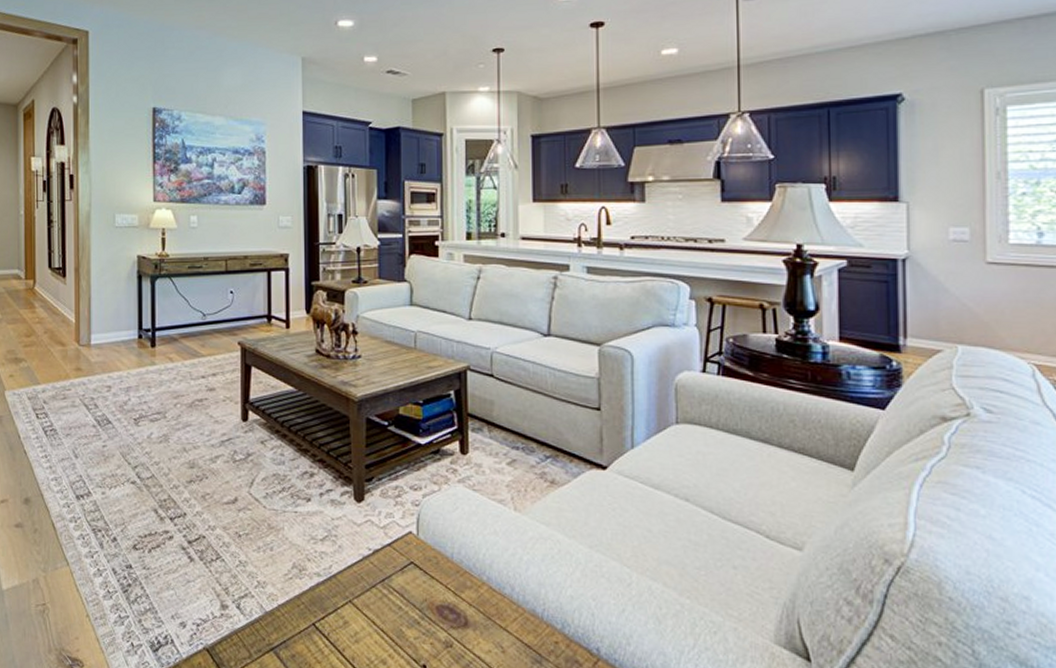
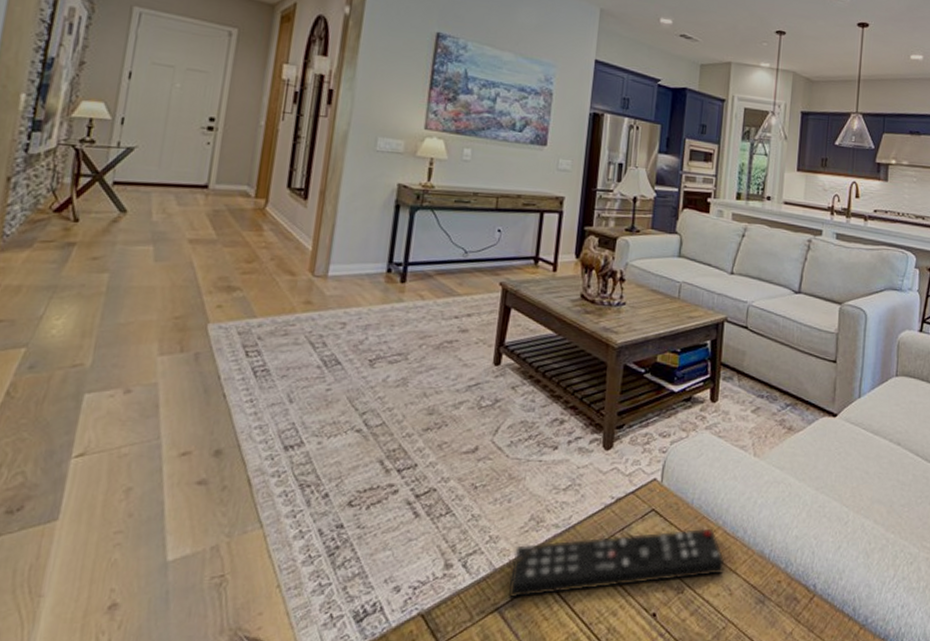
remote control: none [280,583,494,641] -> present [509,528,725,599]

